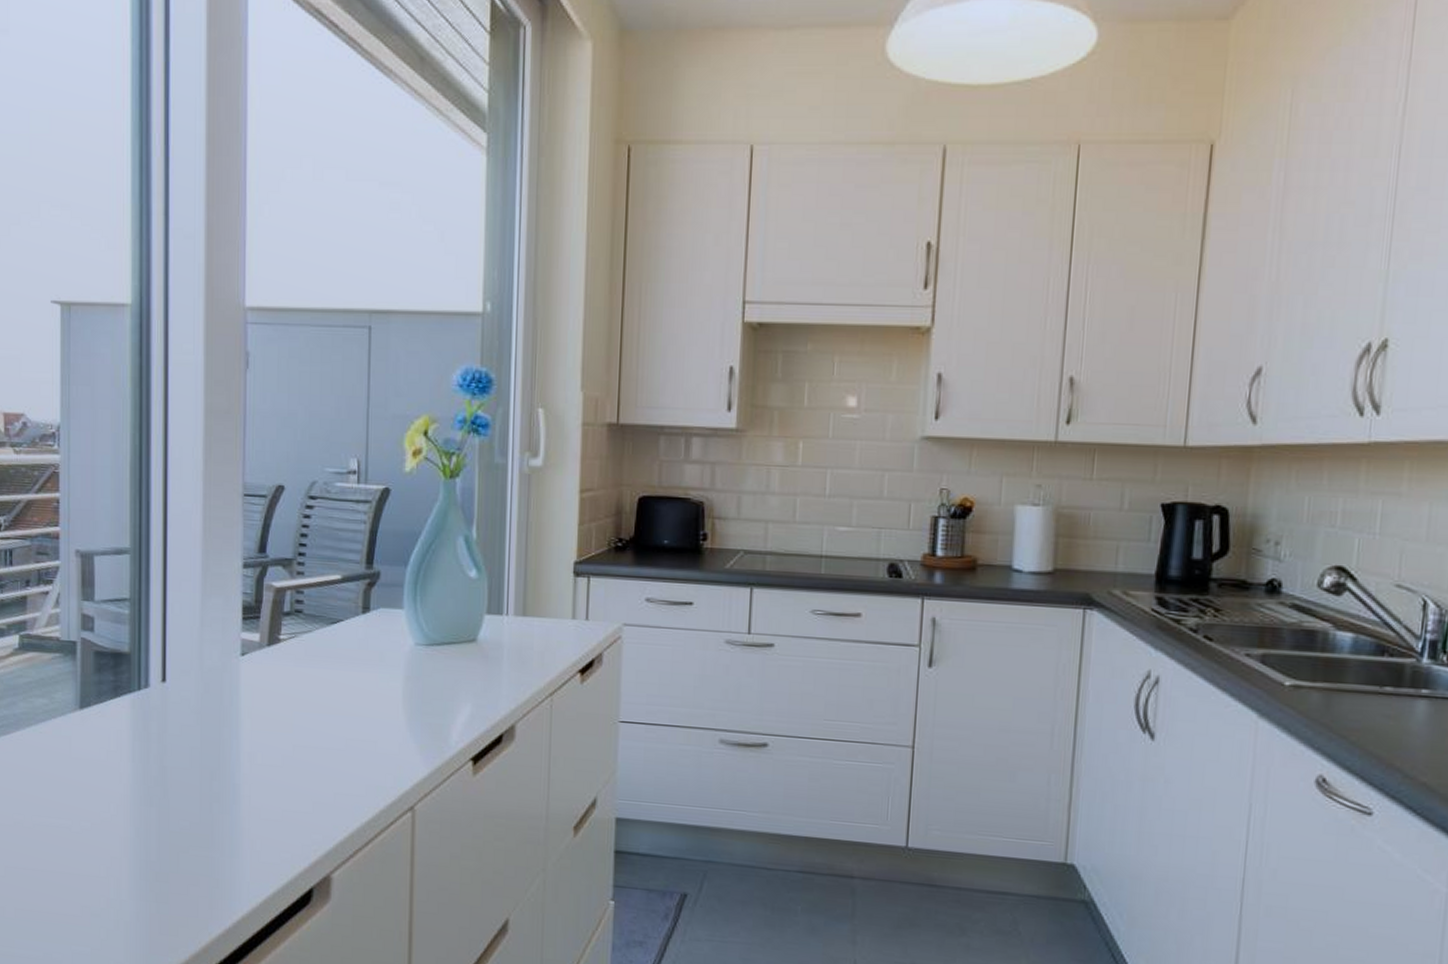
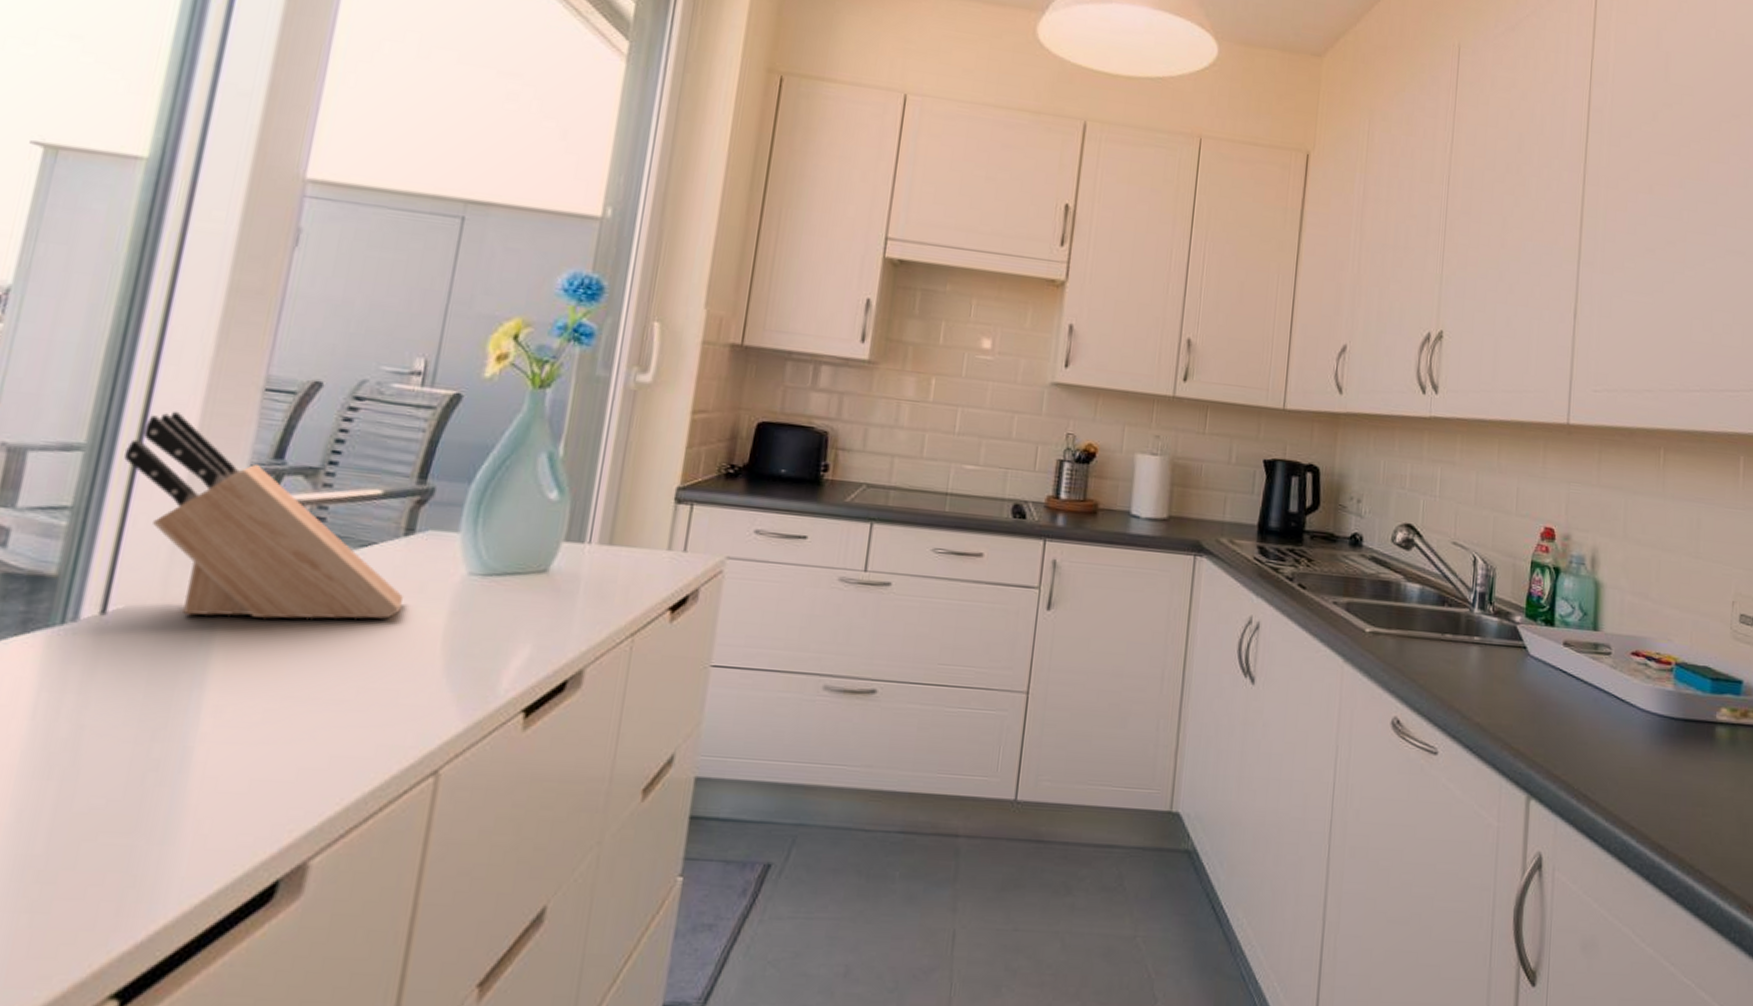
knife block: none [157,517,370,684] -> present [124,411,404,620]

